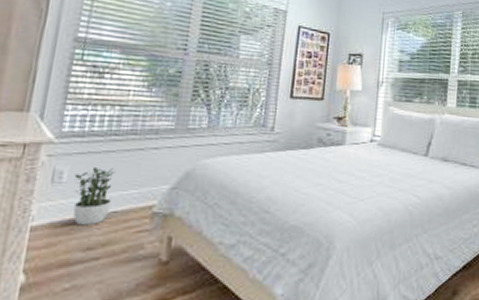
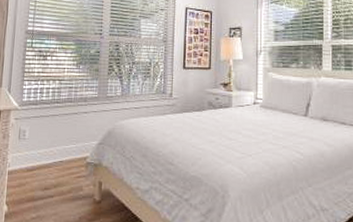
potted plant: present [73,166,114,226] -> none [33,127,59,172]

